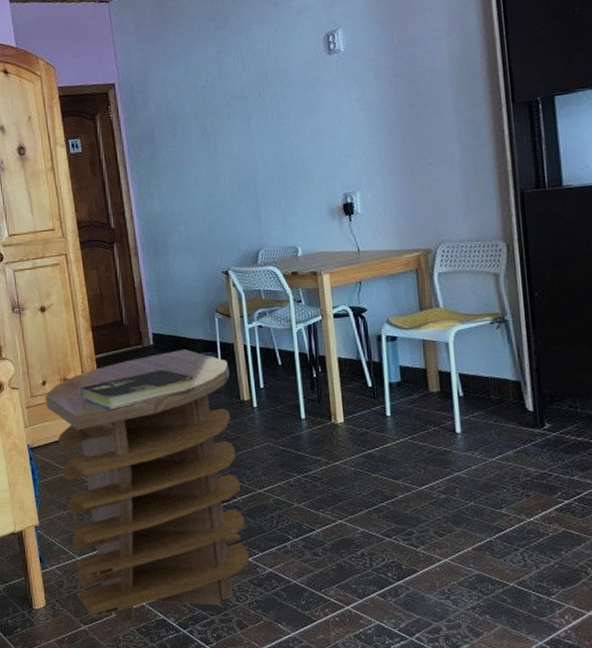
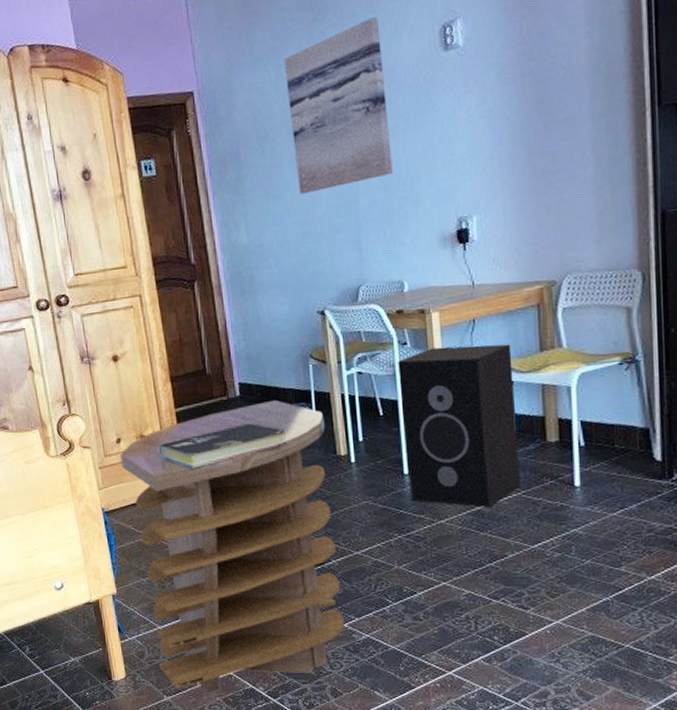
wall art: none [192,26,286,171] -> present [284,17,393,194]
speaker: none [294,303,407,451] -> present [398,344,520,507]

